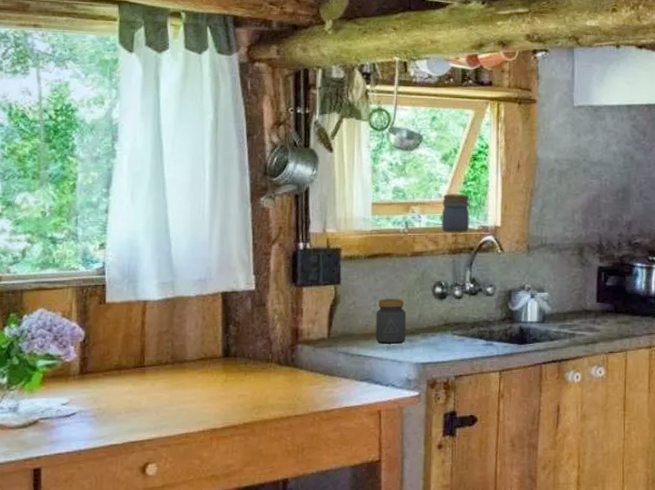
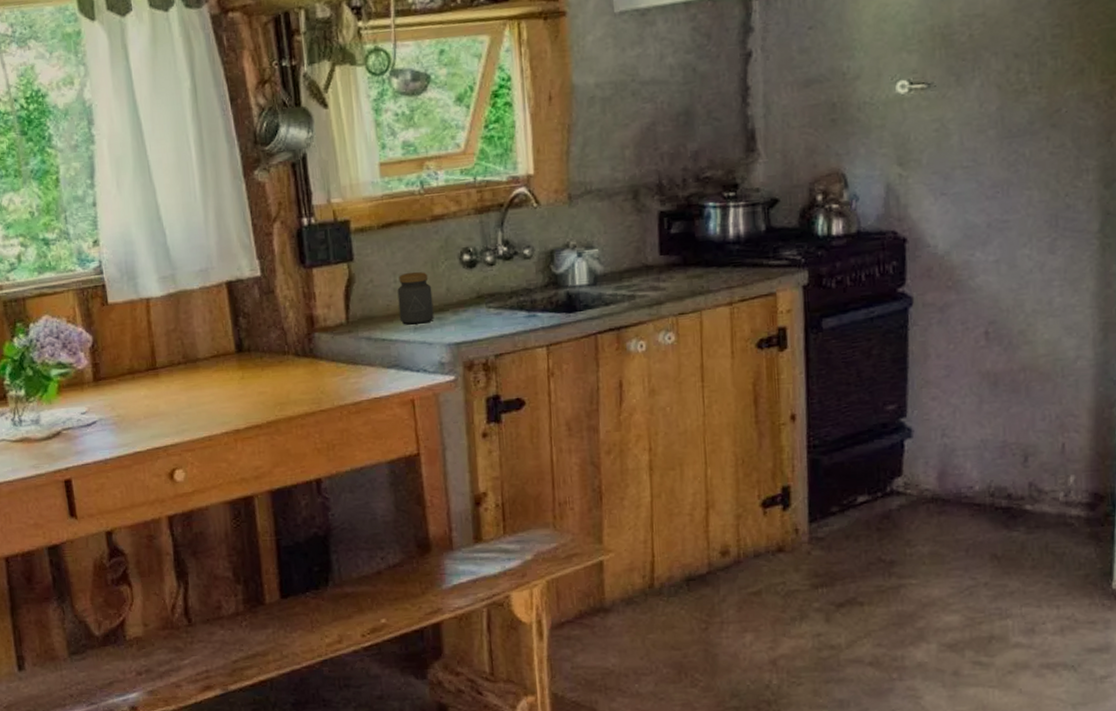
jar: present [441,193,473,233] -> none [461,140,500,189]

